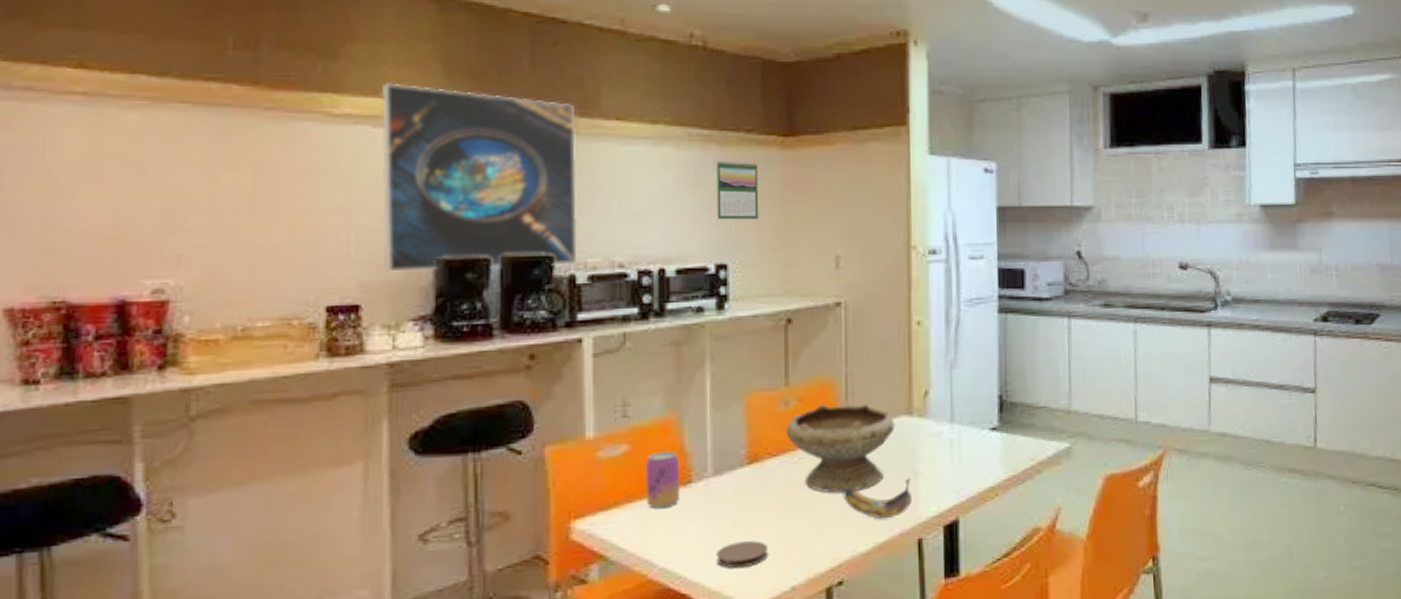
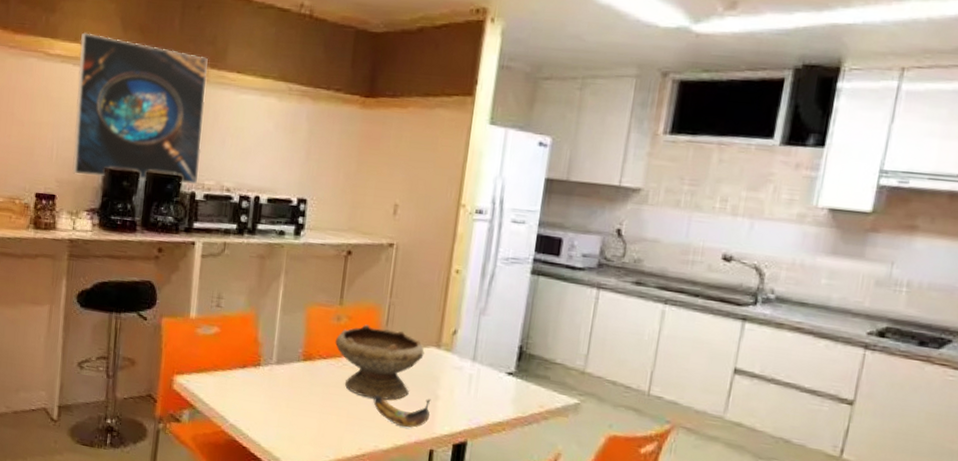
beverage can: present [646,451,681,509] -> none [226,337,253,381]
coaster: present [716,541,769,569] -> none [271,417,311,439]
calendar: present [717,160,759,220] -> none [303,113,341,165]

